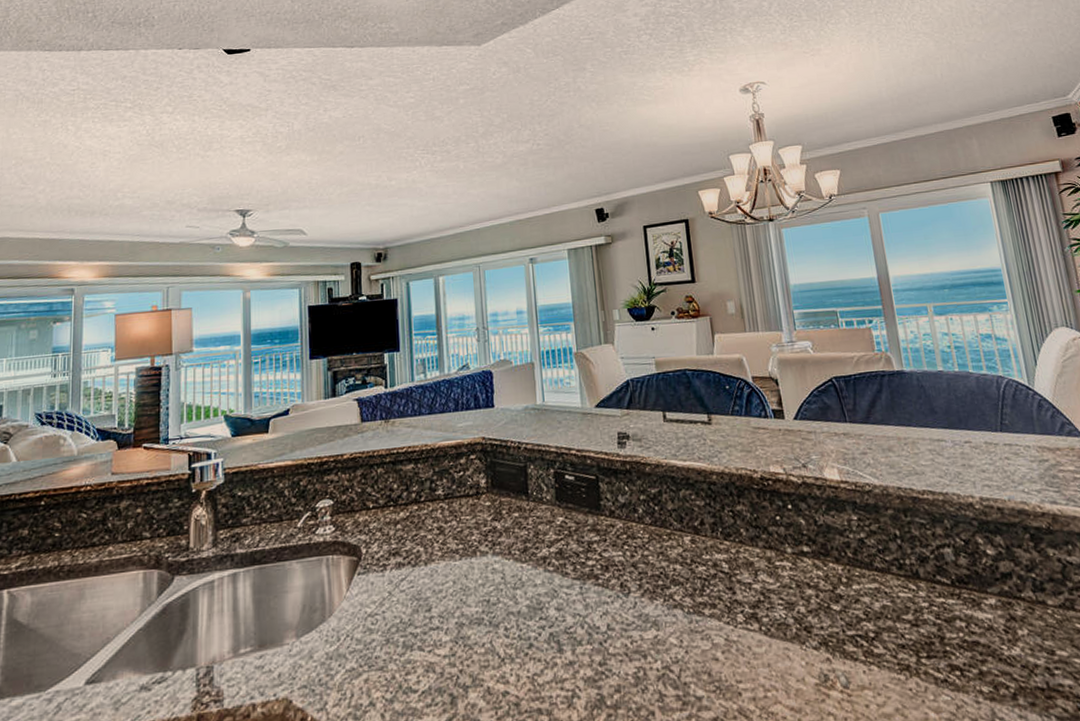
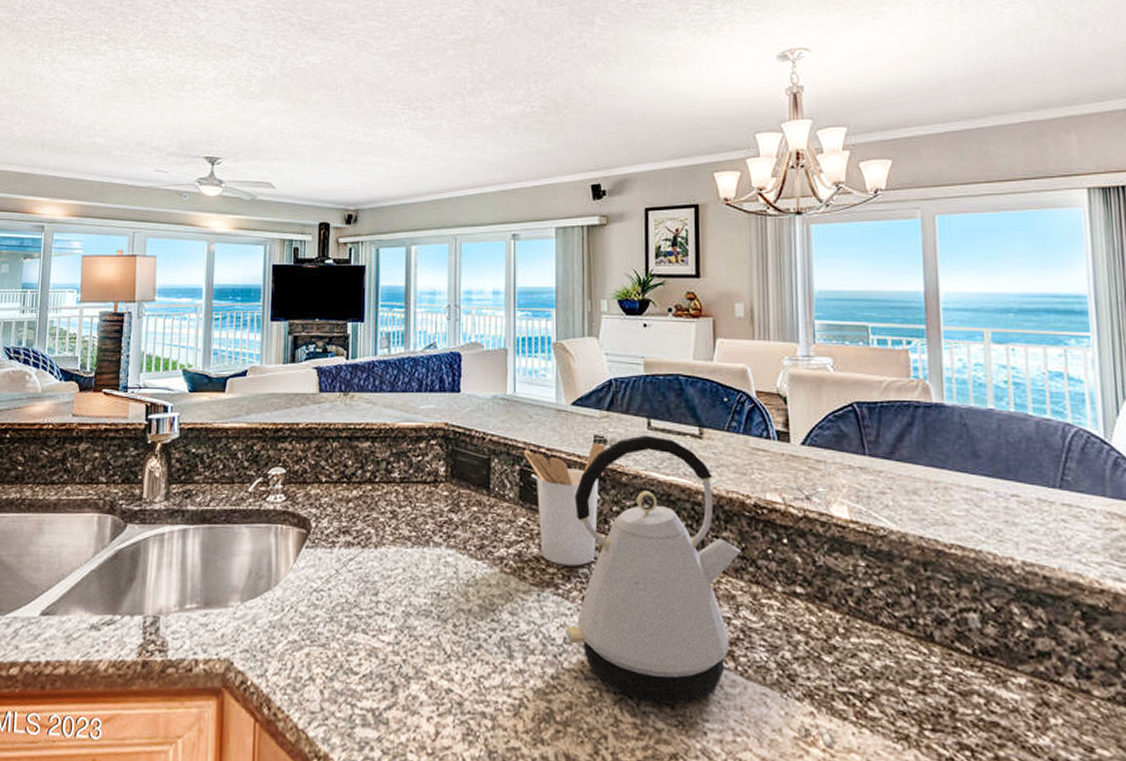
utensil holder: none [556,439,629,557] -> present [523,442,606,566]
kettle: none [604,426,754,673] -> present [566,435,742,704]

